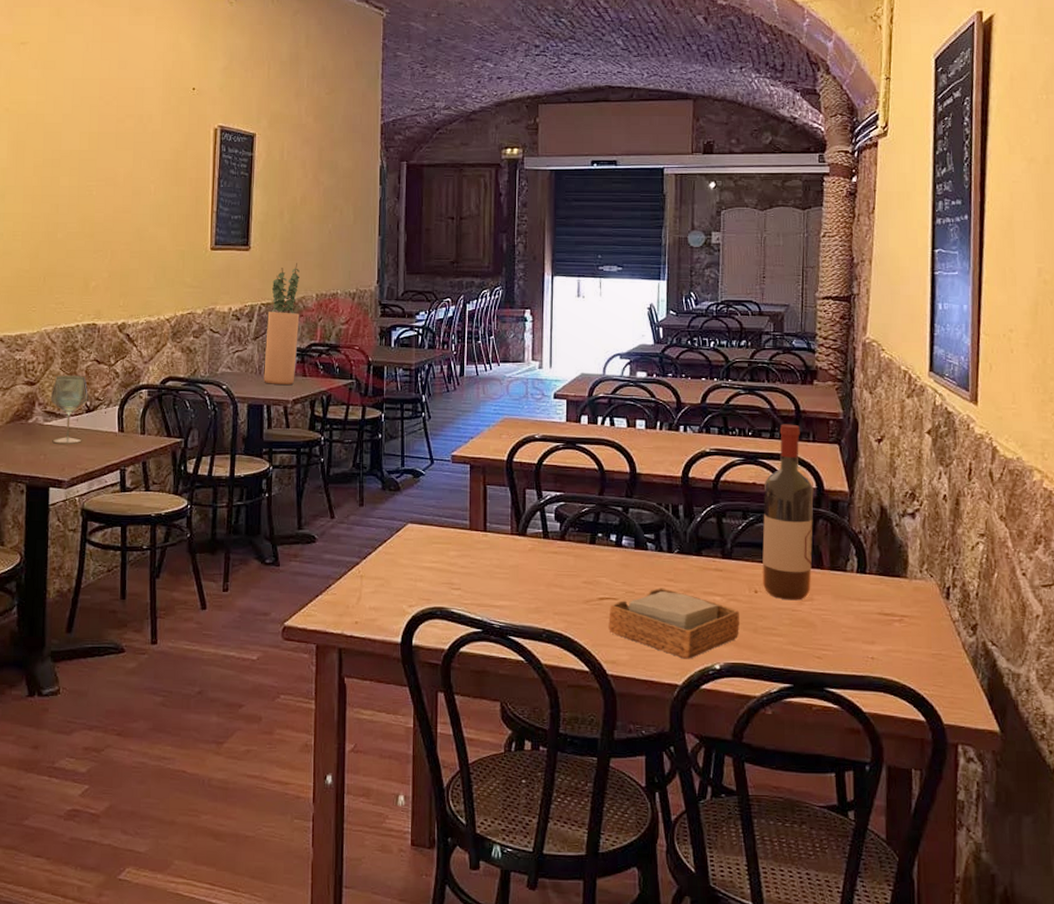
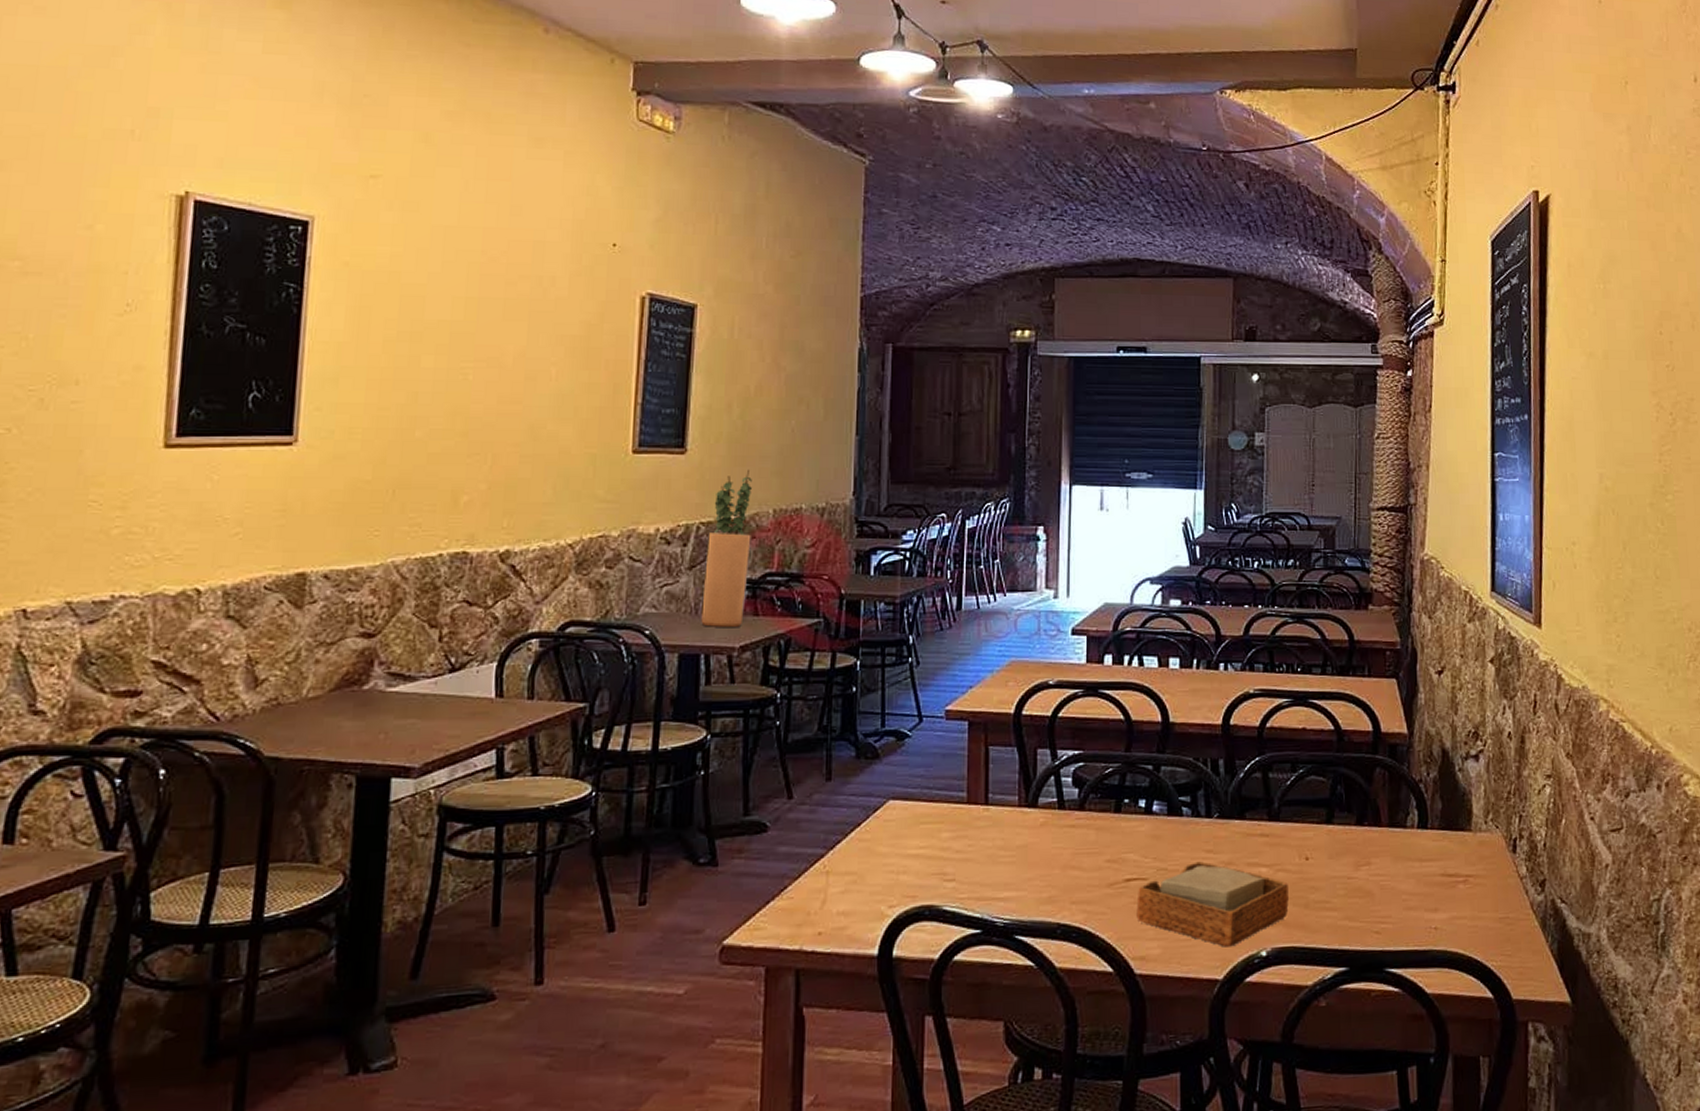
wine glass: present [50,374,88,445] -> none [397,621,454,718]
wine bottle: present [762,424,814,600] -> none [1314,656,1370,867]

